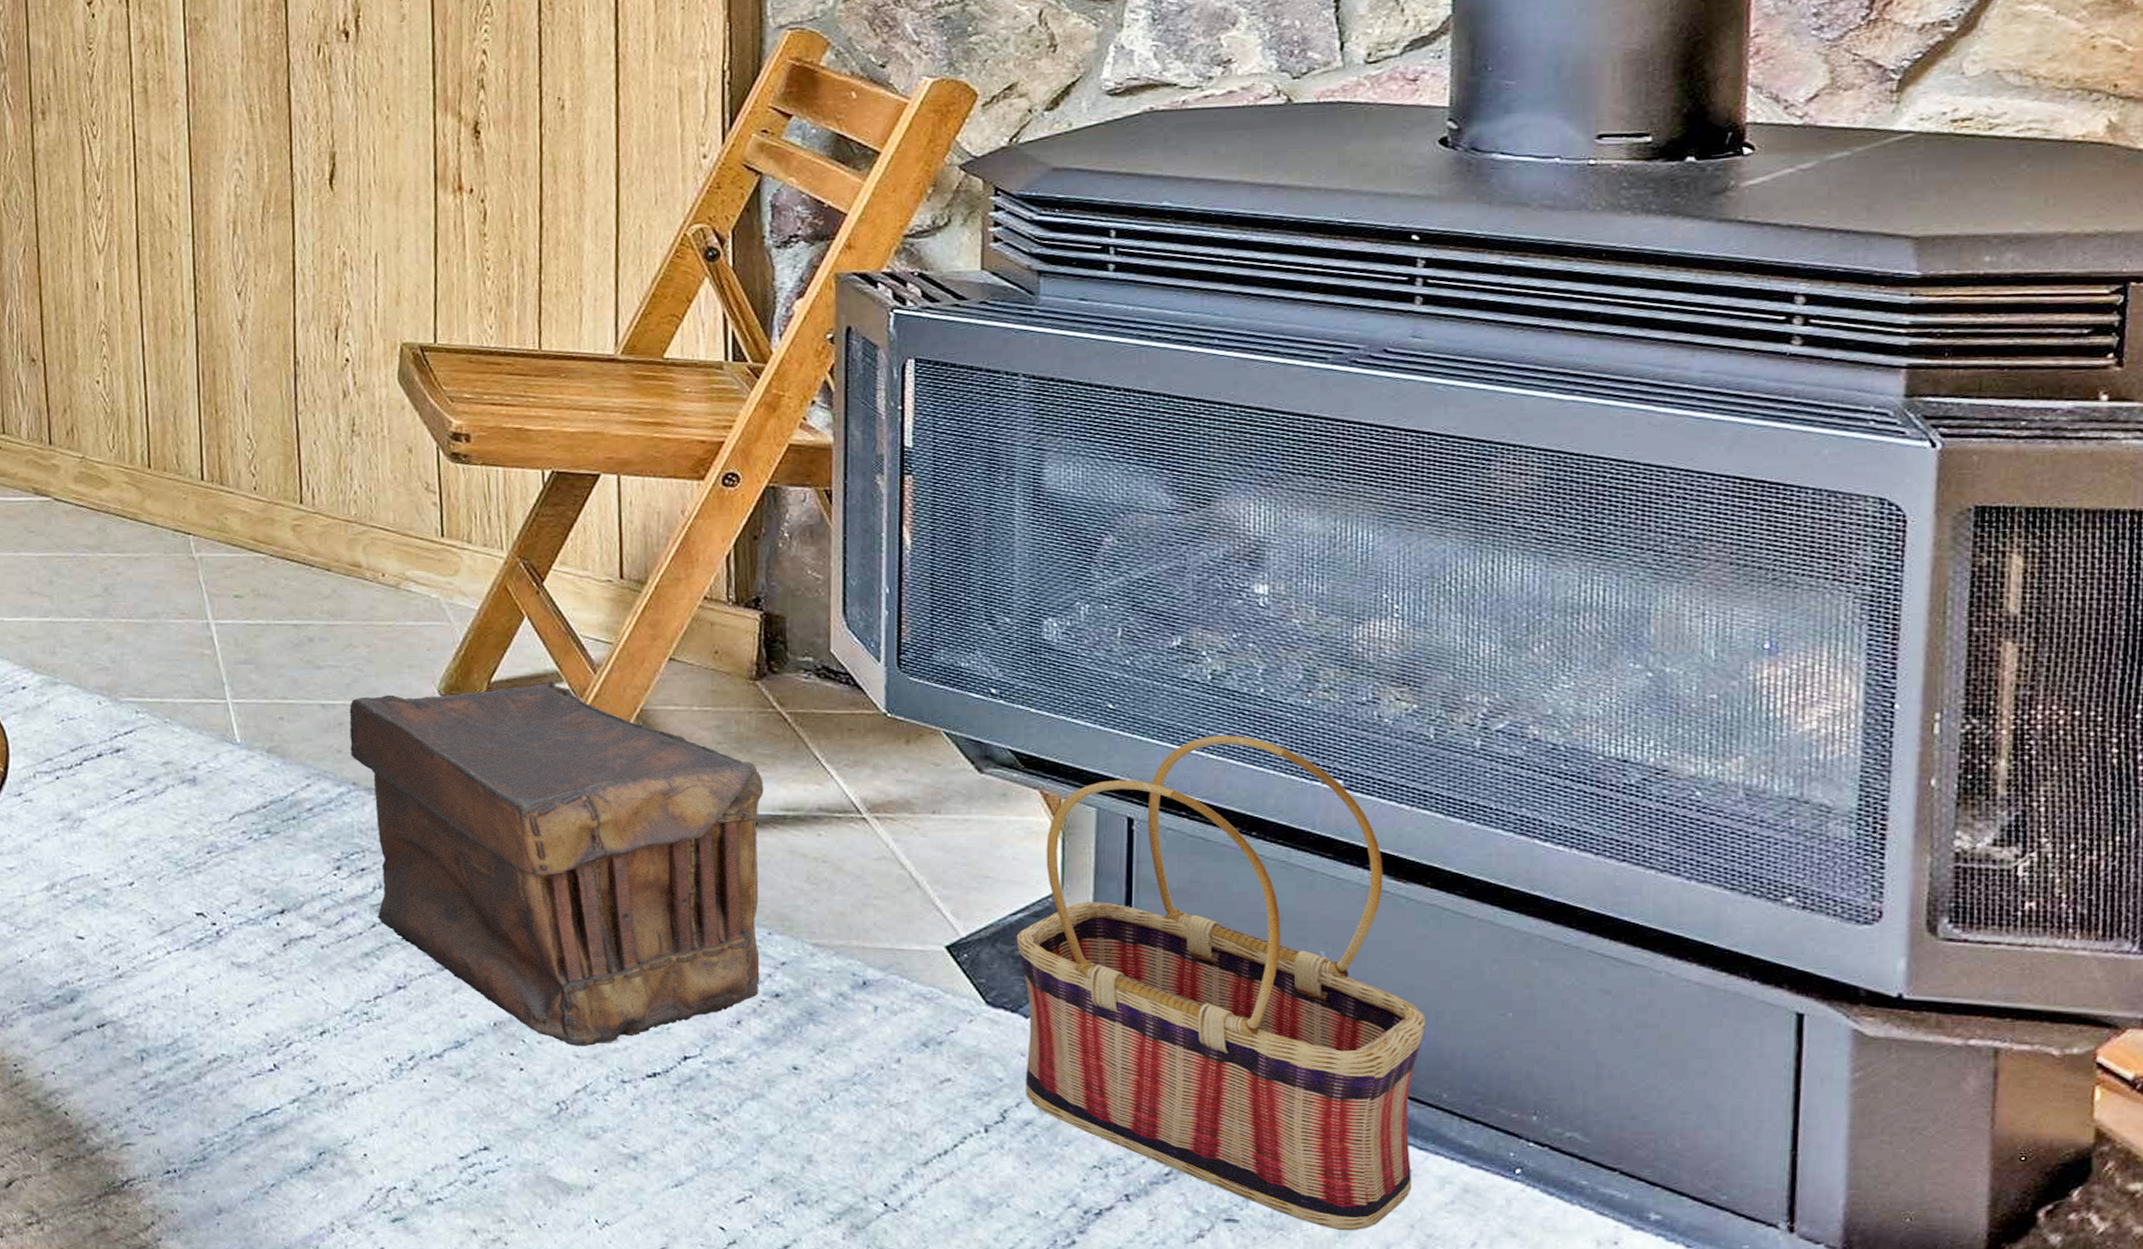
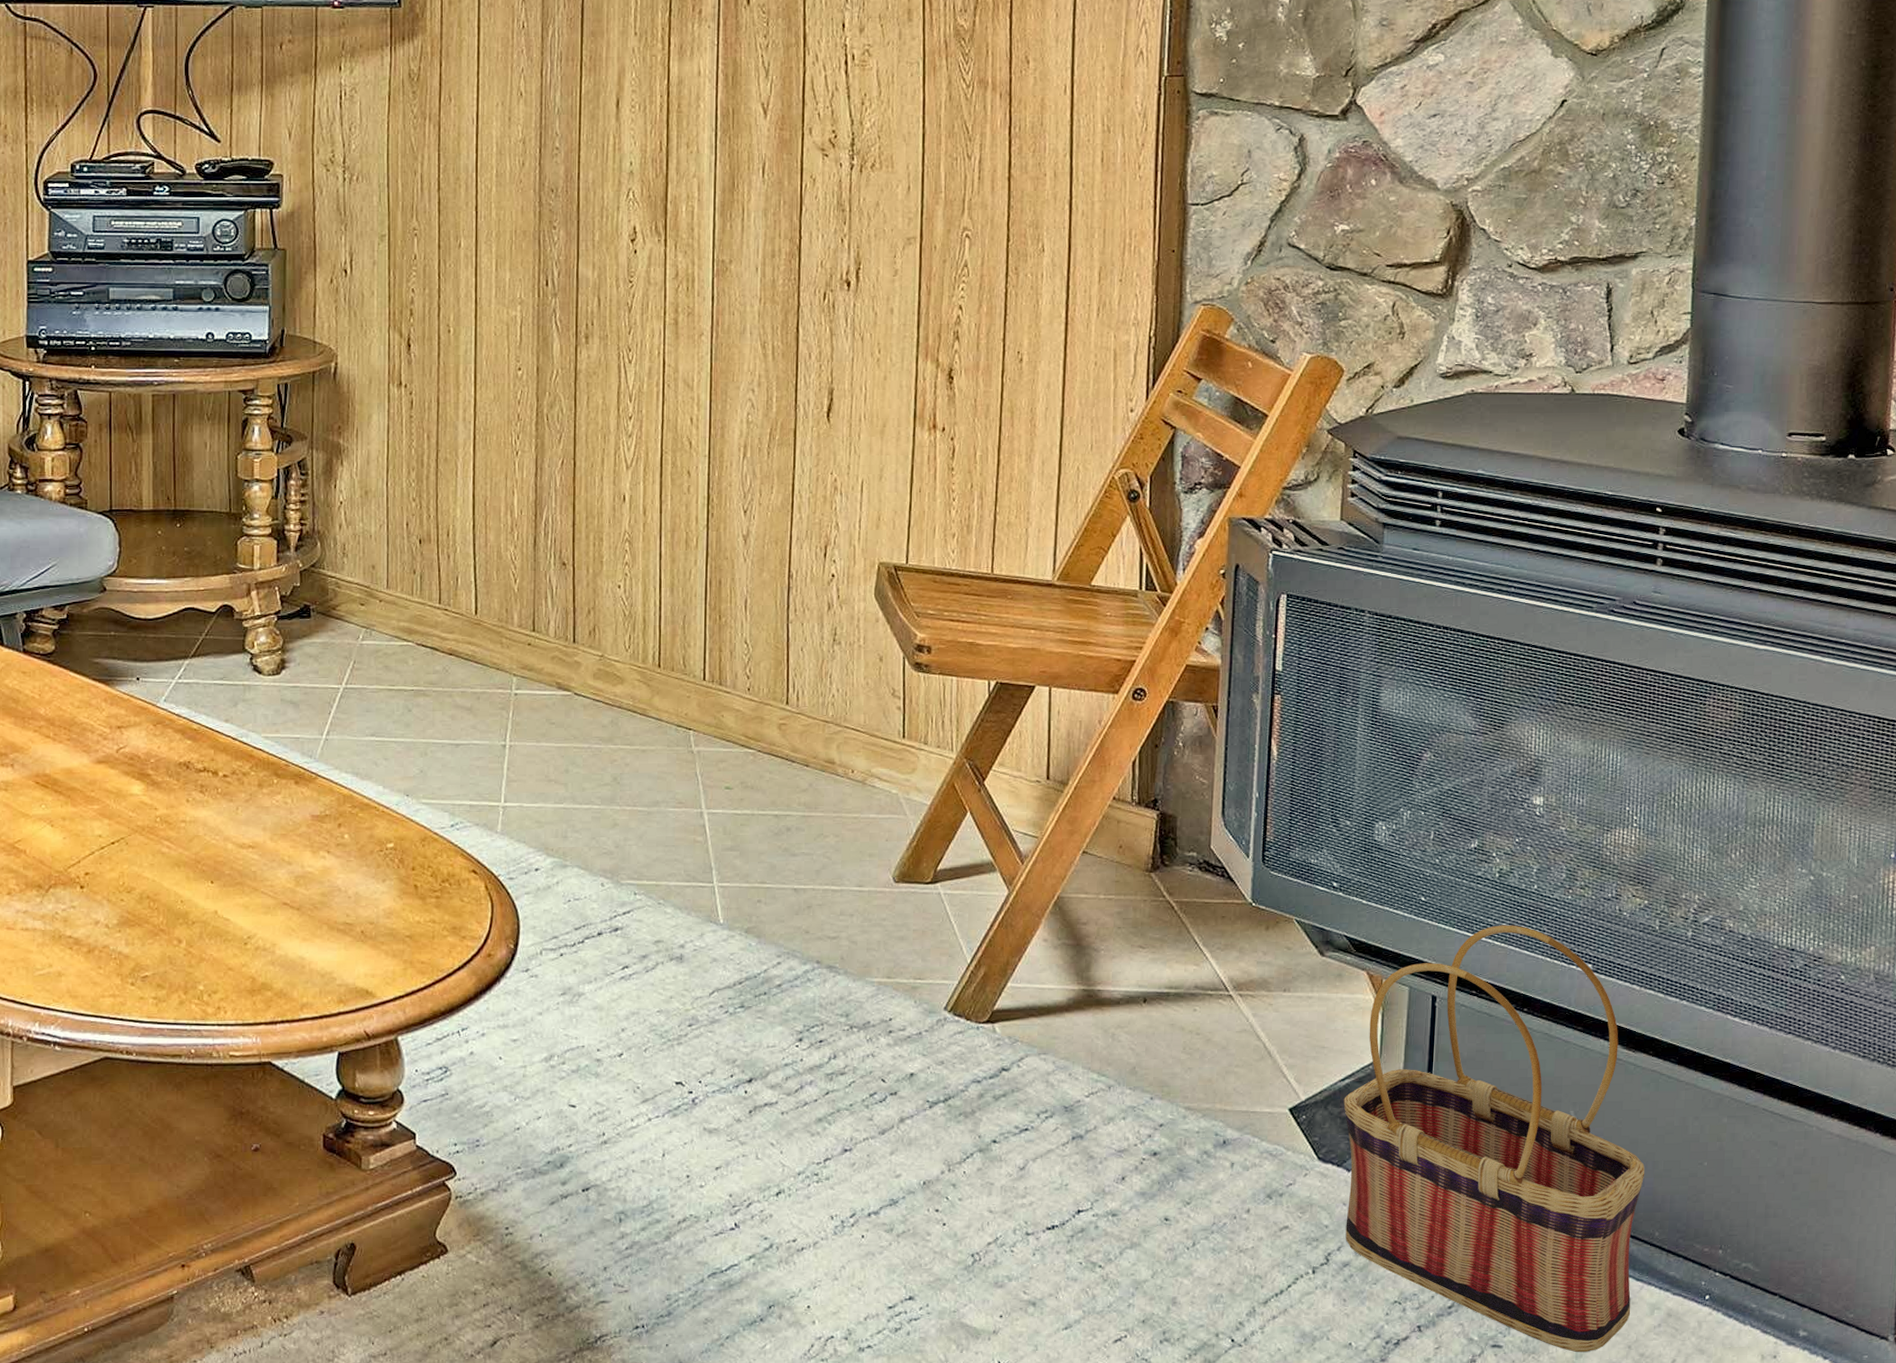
pouch: present [349,681,764,1047] -> none [816,870,1153,1203]

